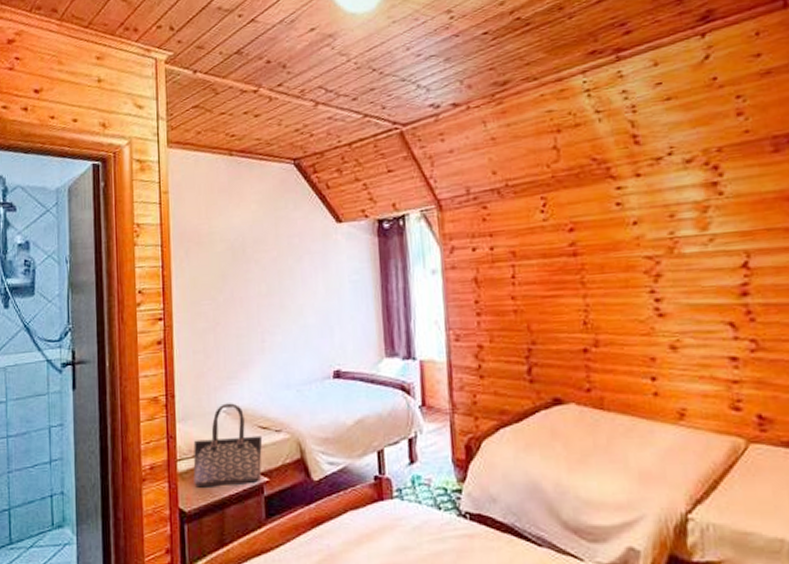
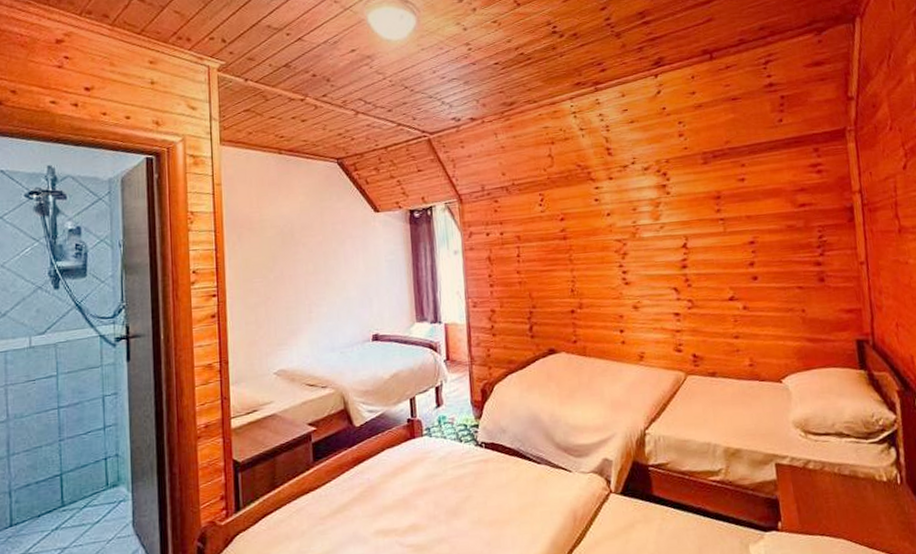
tote bag: present [193,403,263,488] -> none [246,366,310,440]

